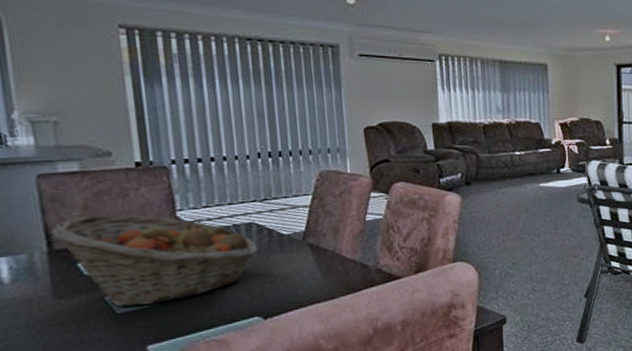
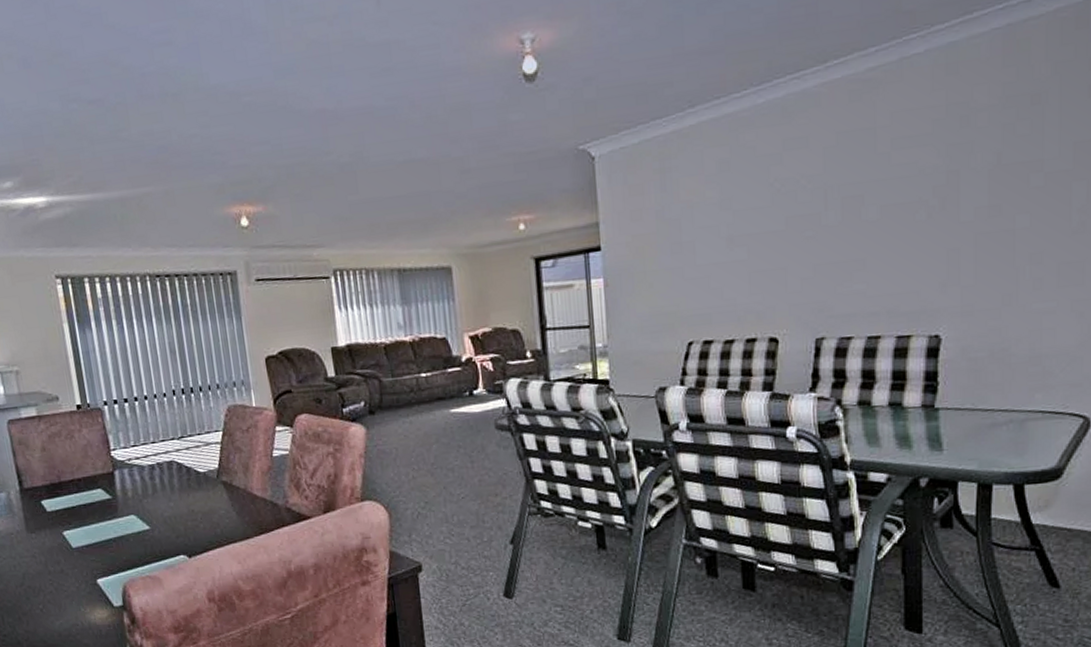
fruit basket: present [50,214,258,307] -> none [20,455,179,542]

